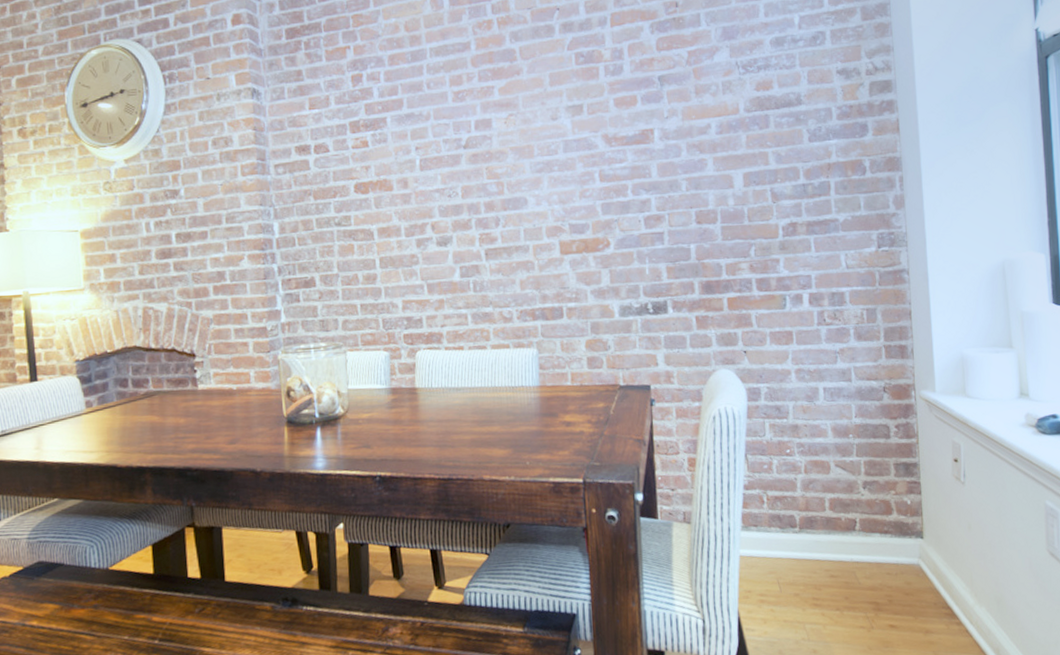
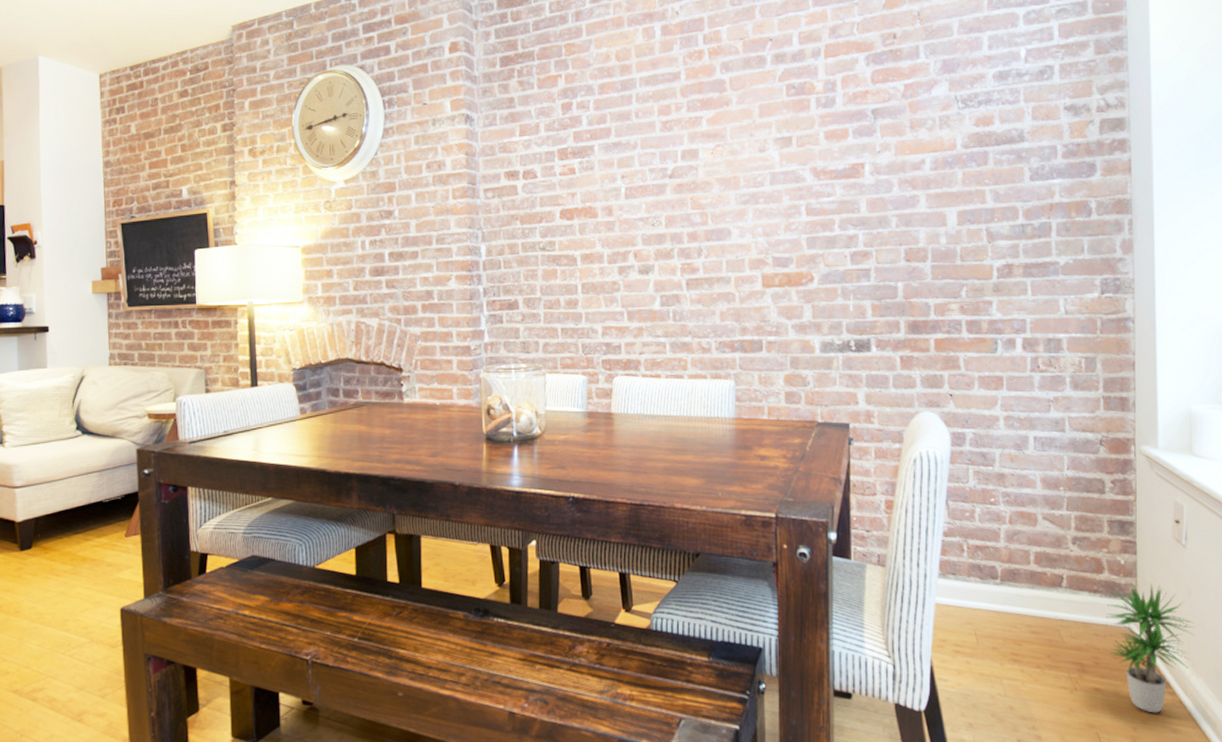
potted plant: none [896,521,976,644] -> present [1106,582,1194,713]

